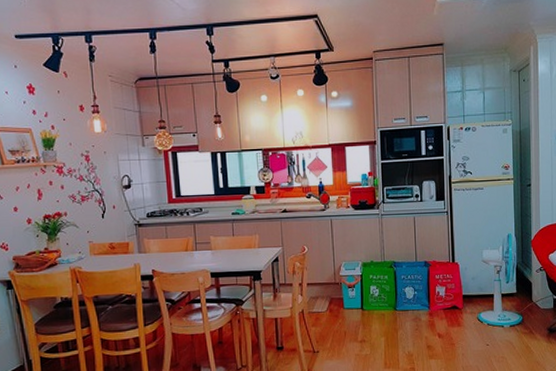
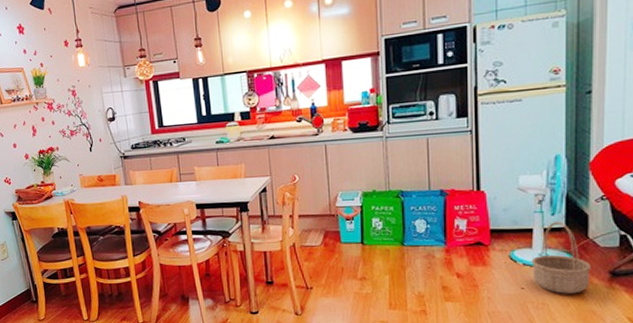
basket: none [493,288,535,349] -> present [531,222,591,294]

